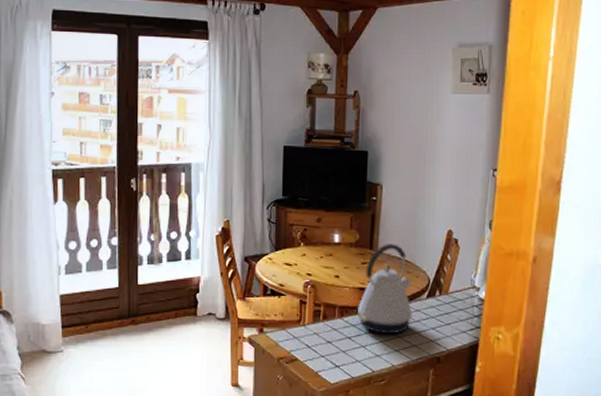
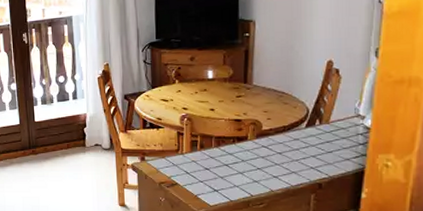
kettle: present [358,244,413,335] -> none [234,77,291,162]

